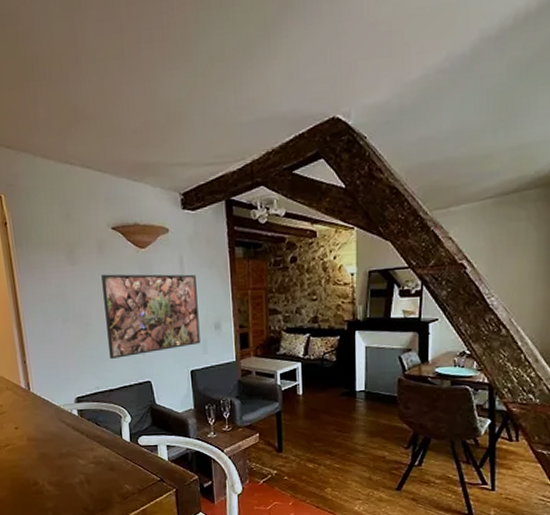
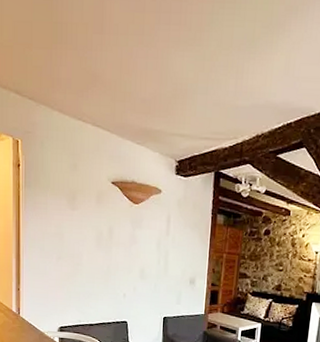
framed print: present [101,274,201,360] -> none [94,222,179,298]

